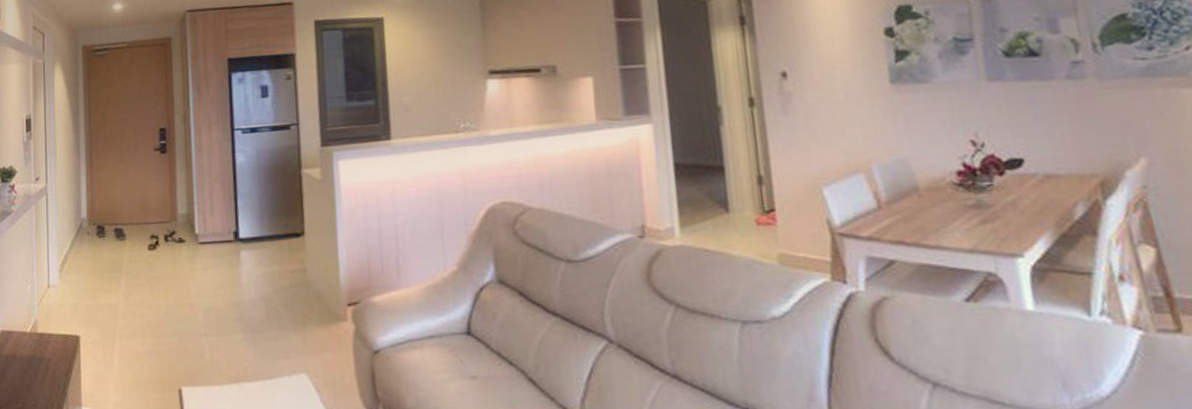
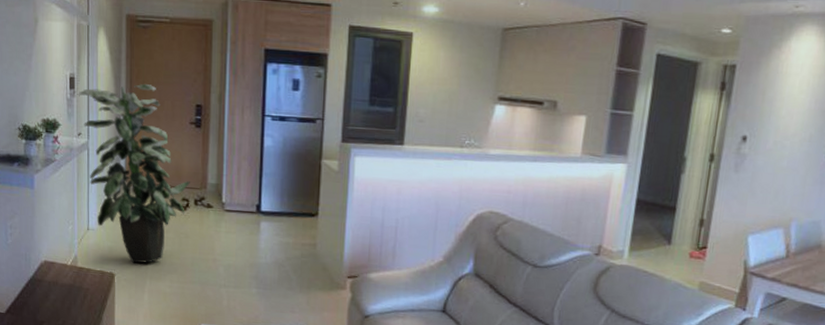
indoor plant: none [36,114,159,320] -> present [79,83,190,264]

